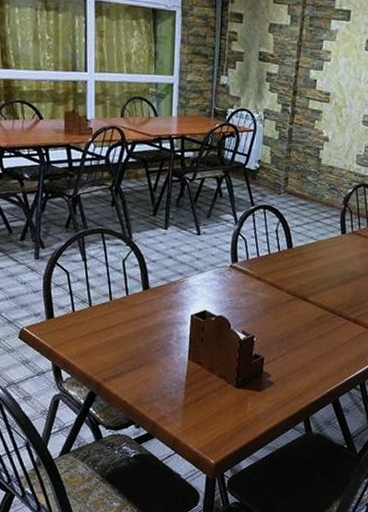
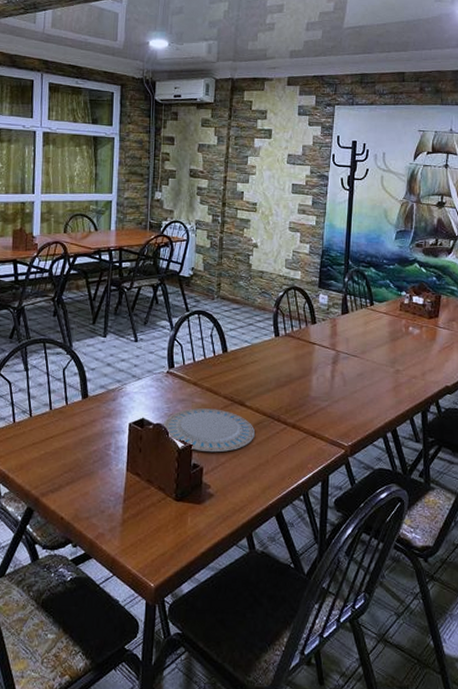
plate: none [225,302,317,344] -> present [163,408,256,453]

